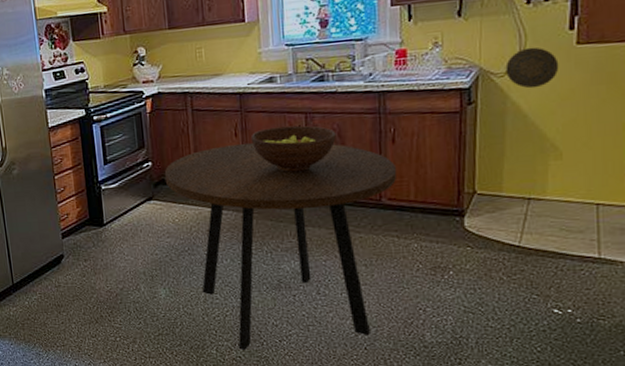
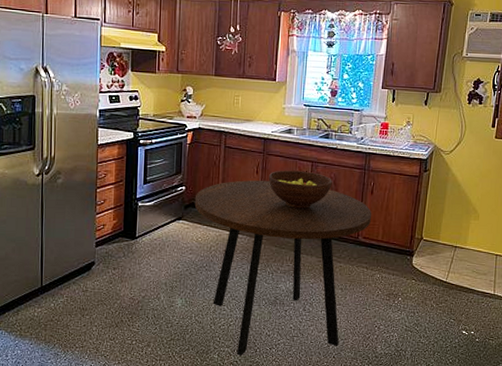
decorative plate: present [505,47,559,89] -> none [450,135,484,166]

